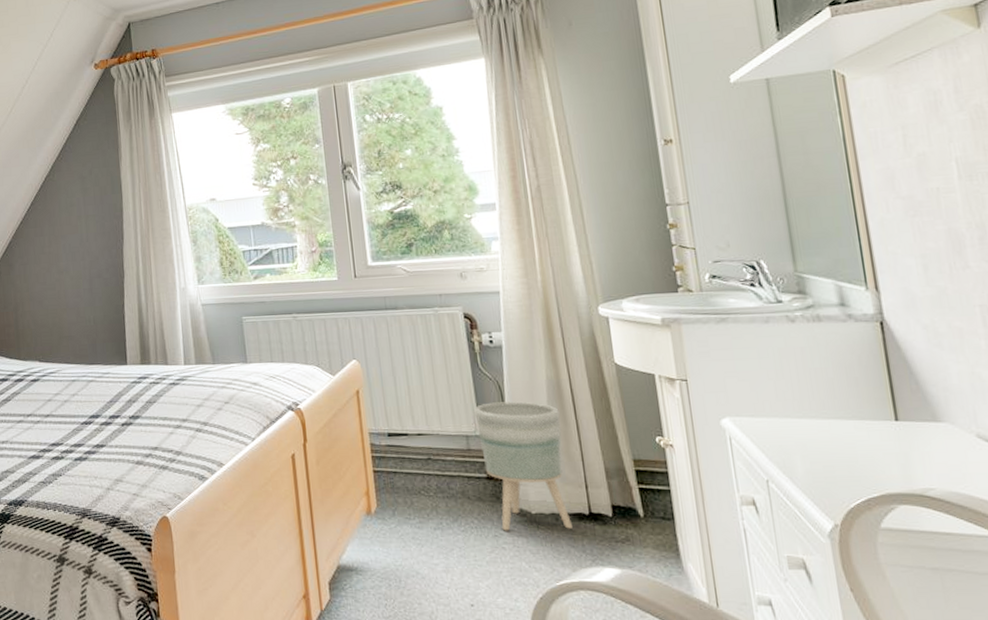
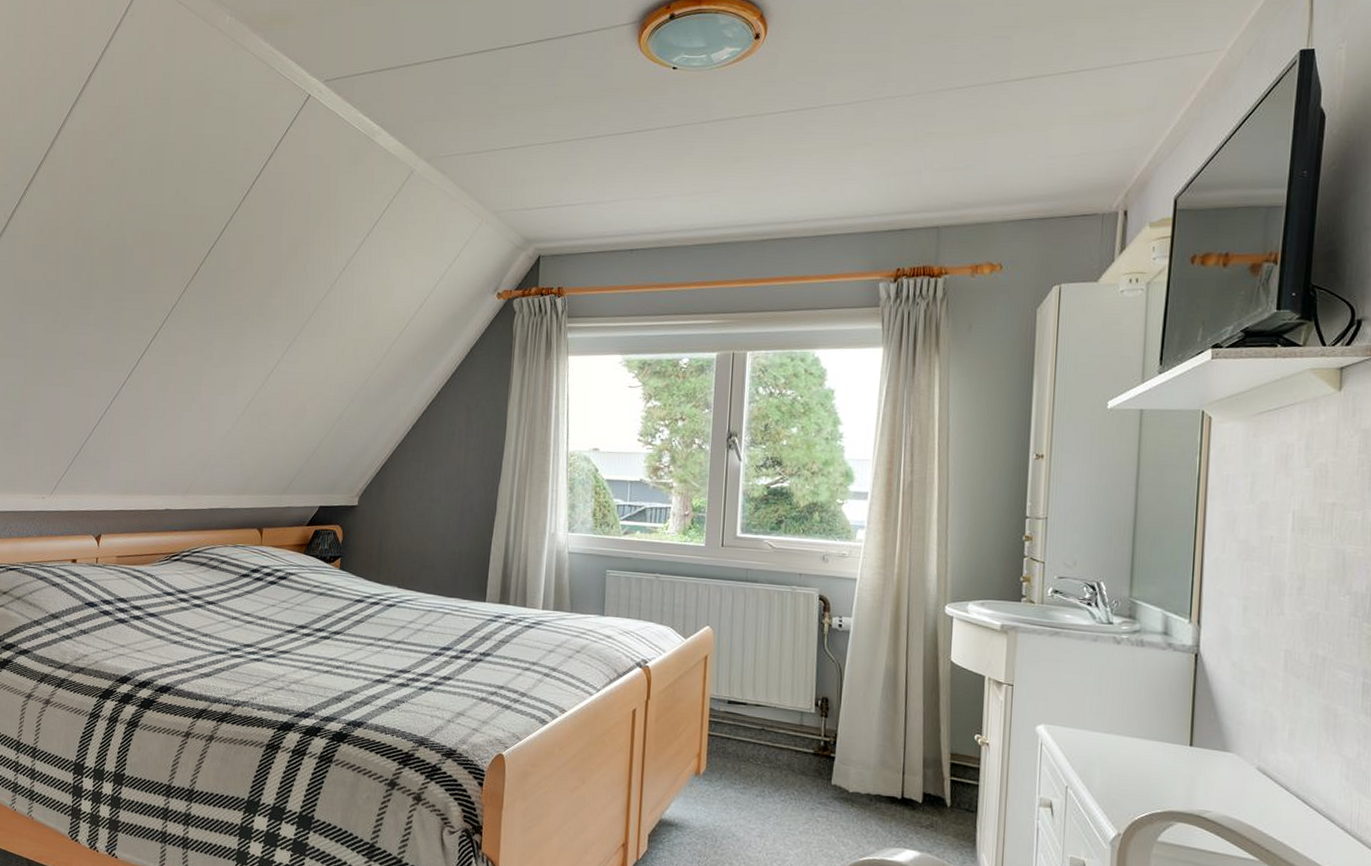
planter: present [474,401,572,531] -> none [812,683,892,810]

